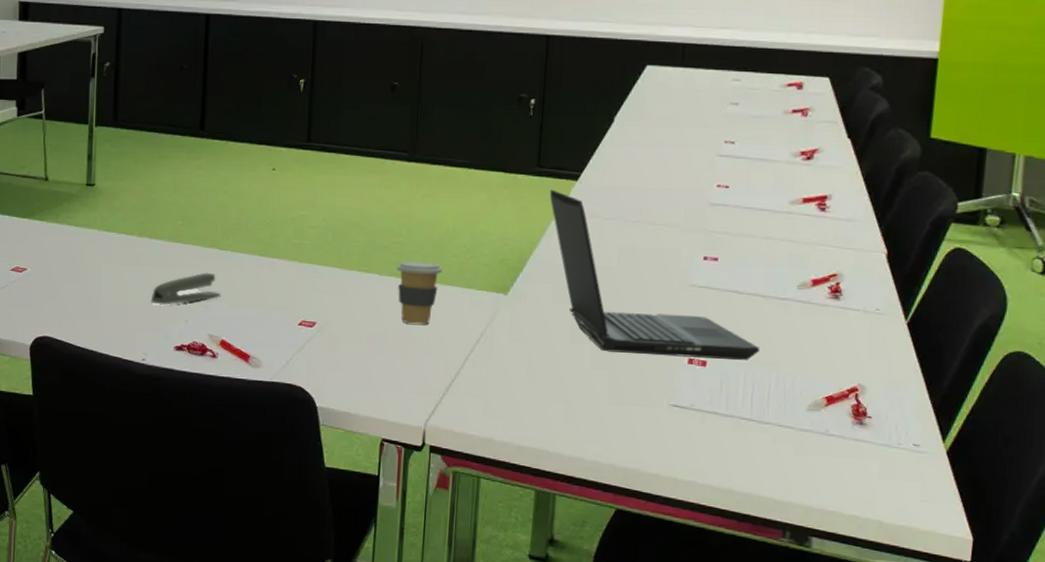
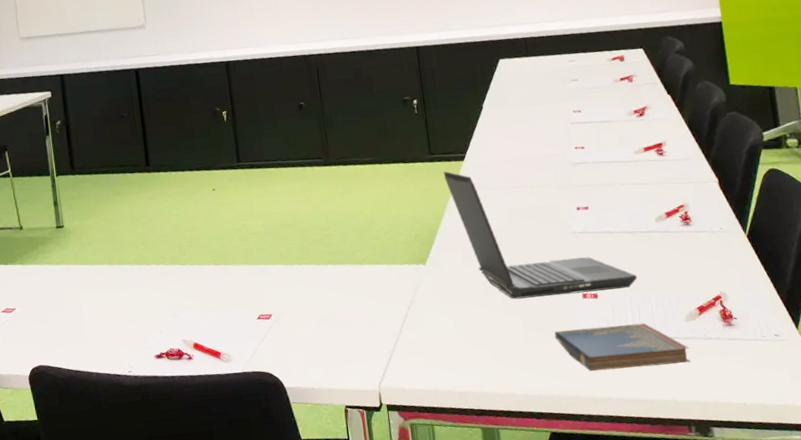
stapler: present [150,272,221,306] -> none [127,286,188,322]
coffee cup: present [397,261,442,325] -> none [330,247,369,303]
hardcover book: none [645,396,805,459] -> present [555,323,692,372]

